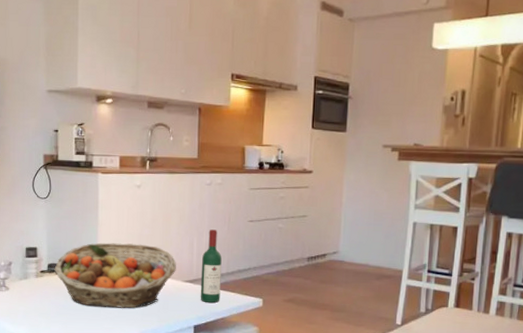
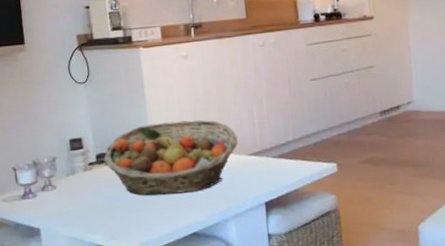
wine bottle: present [200,229,222,303] -> none [265,94,290,175]

